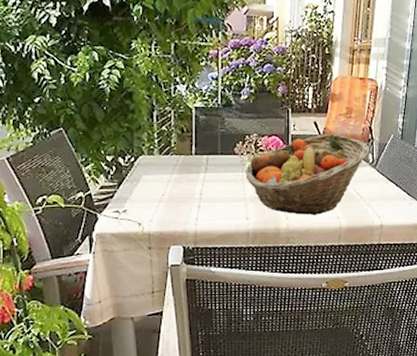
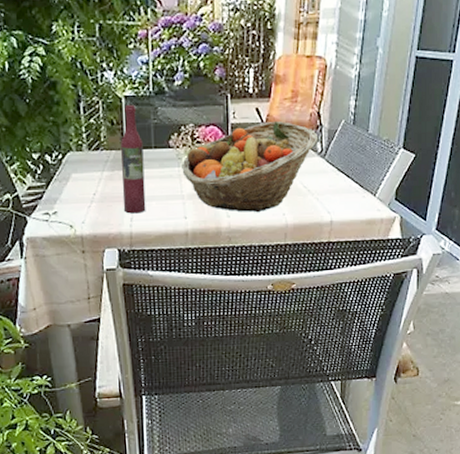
wine bottle: none [189,114,211,214] -> present [120,104,146,214]

